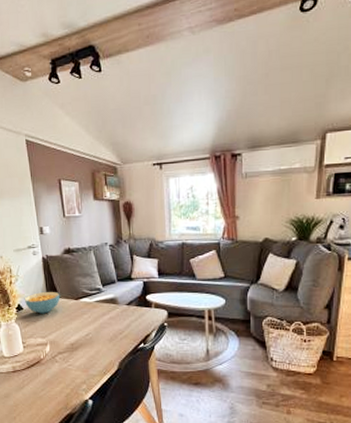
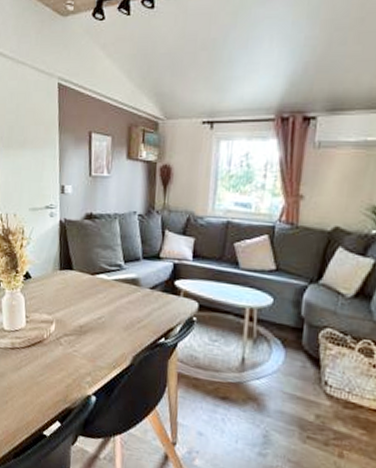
cereal bowl: present [24,291,60,314] -> none [33,260,75,287]

